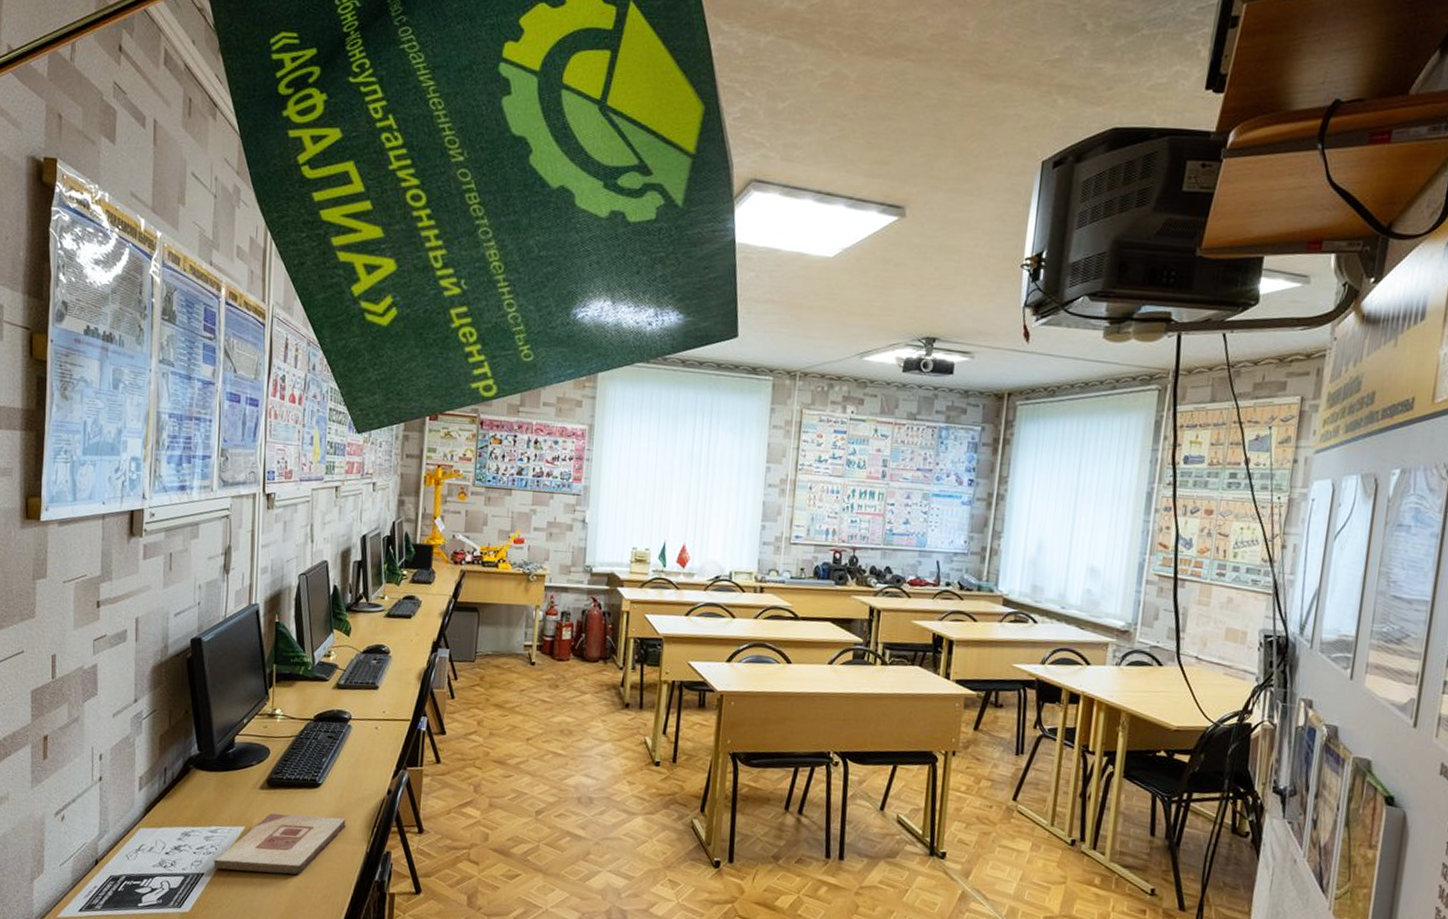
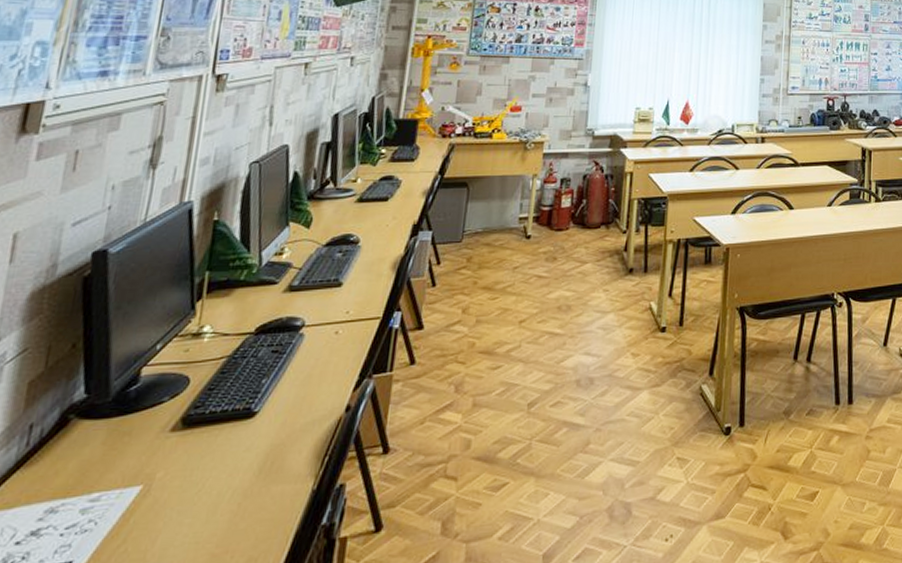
wooden plaque: present [213,813,346,875] -> none [88,451,288,552]

